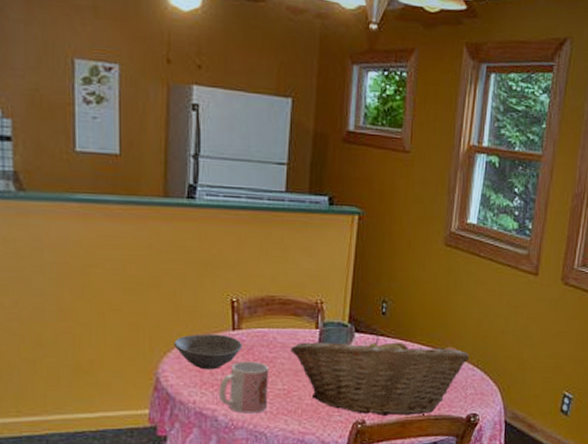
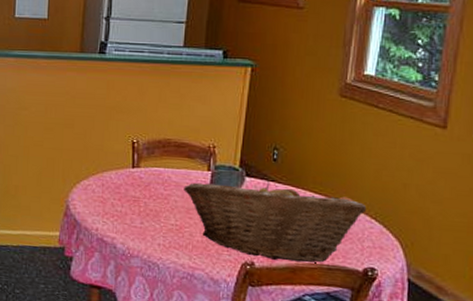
bowl: present [173,334,242,370] -> none [82,169,140,202]
mug: present [219,361,268,414] -> none [118,196,163,245]

